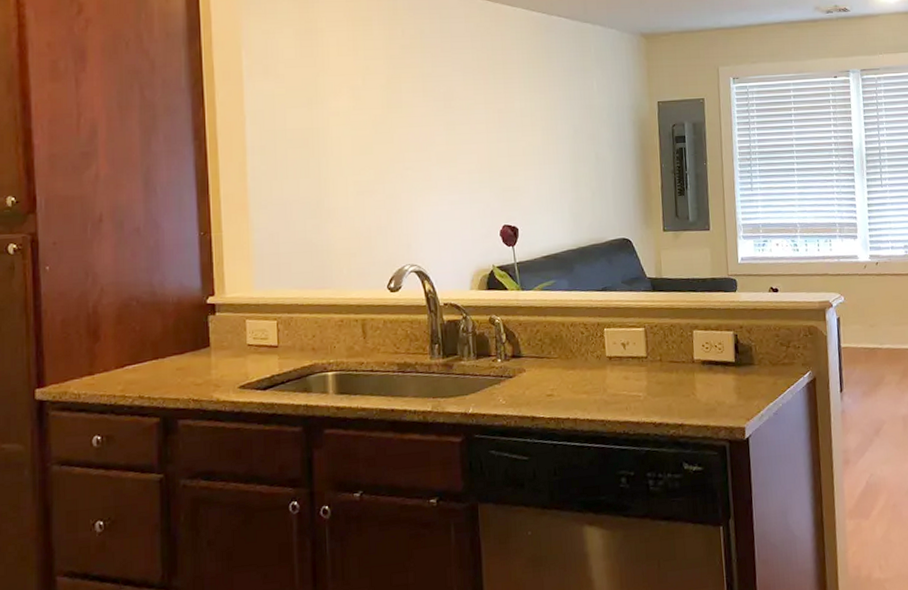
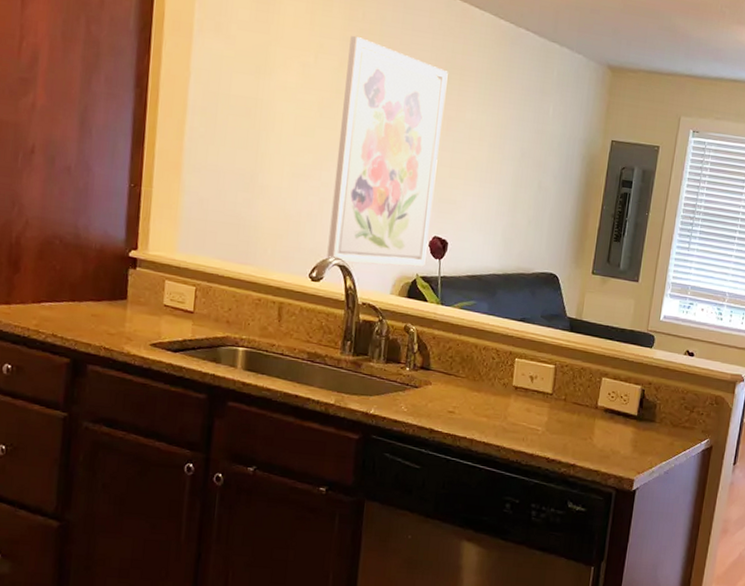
wall art: none [393,52,500,269] -> present [327,35,448,268]

